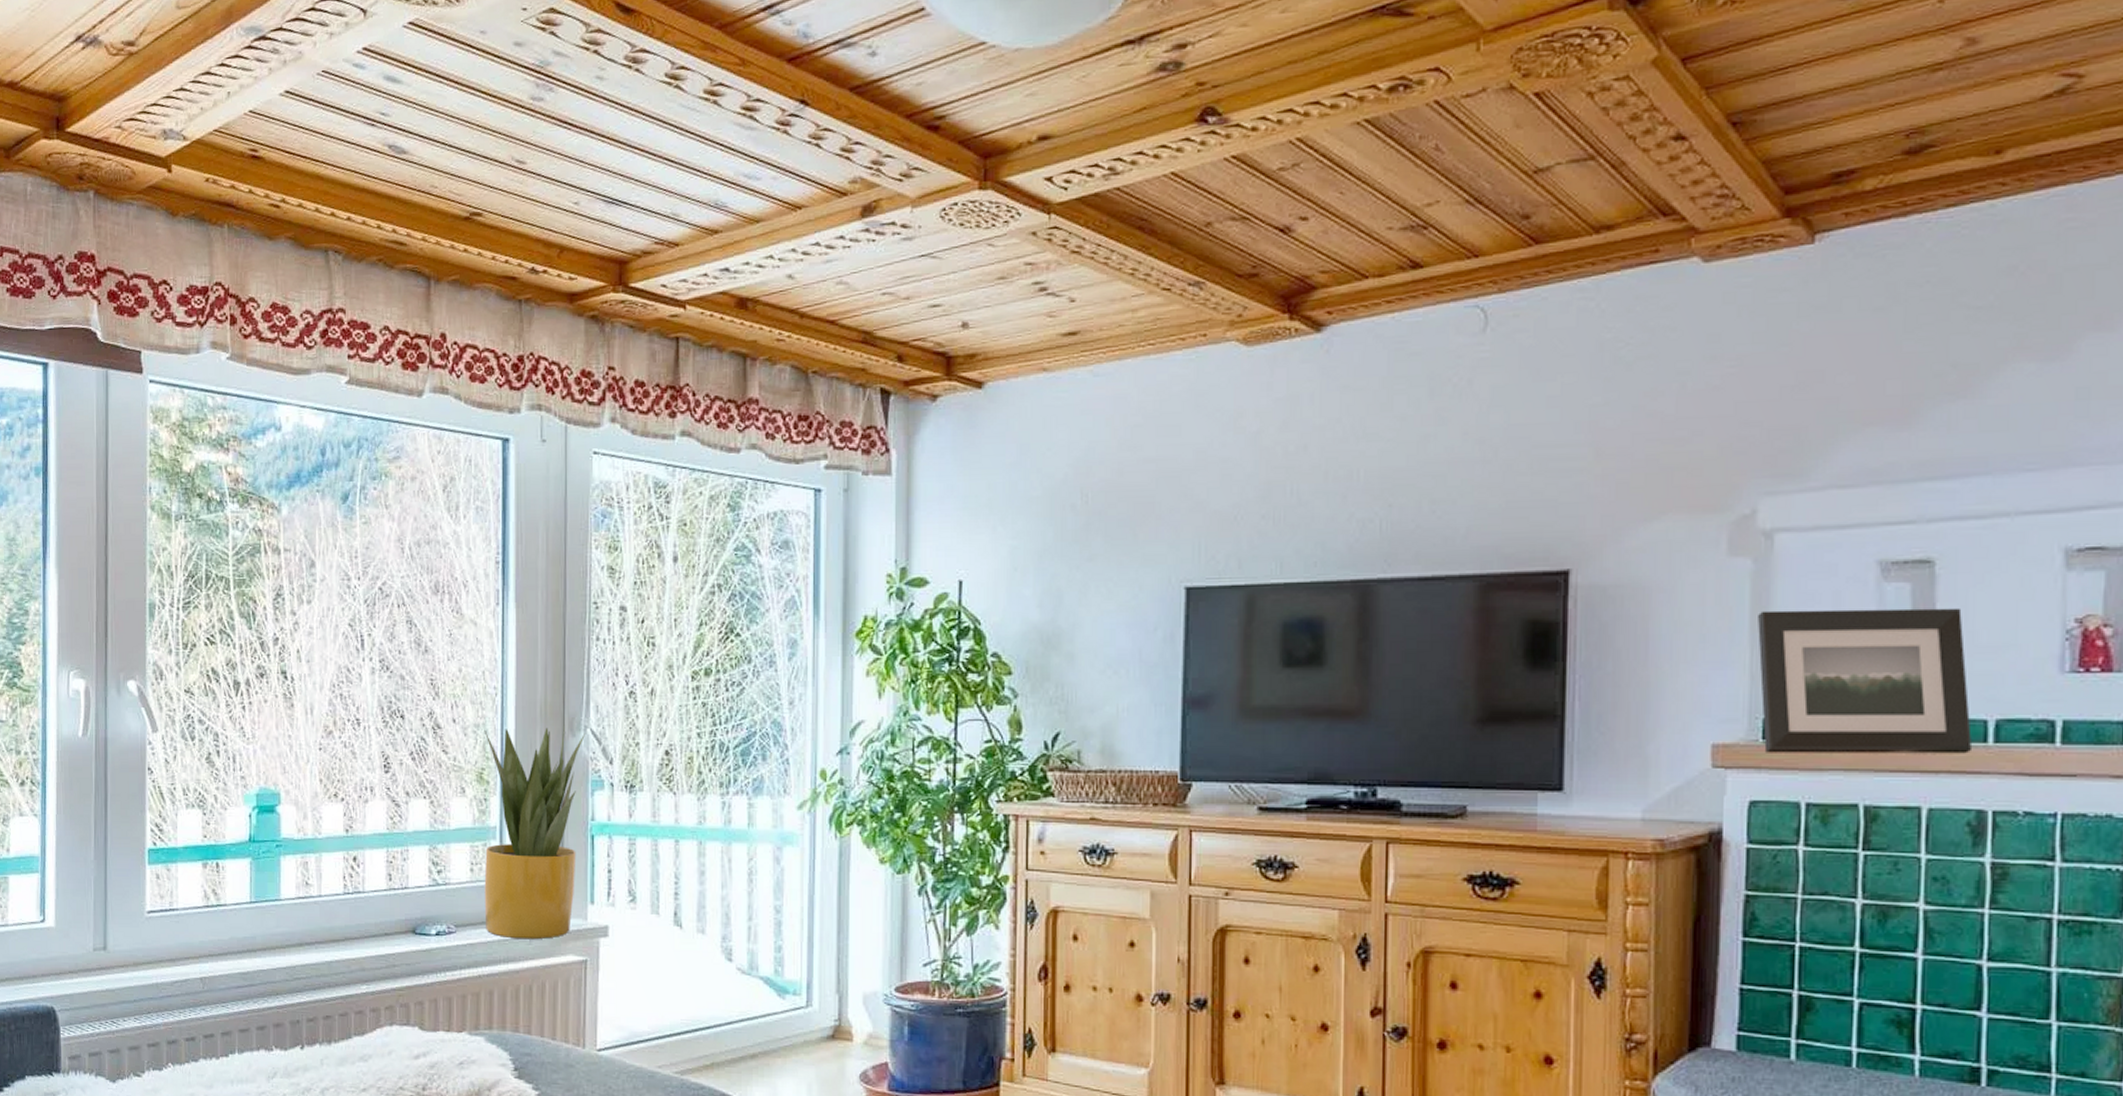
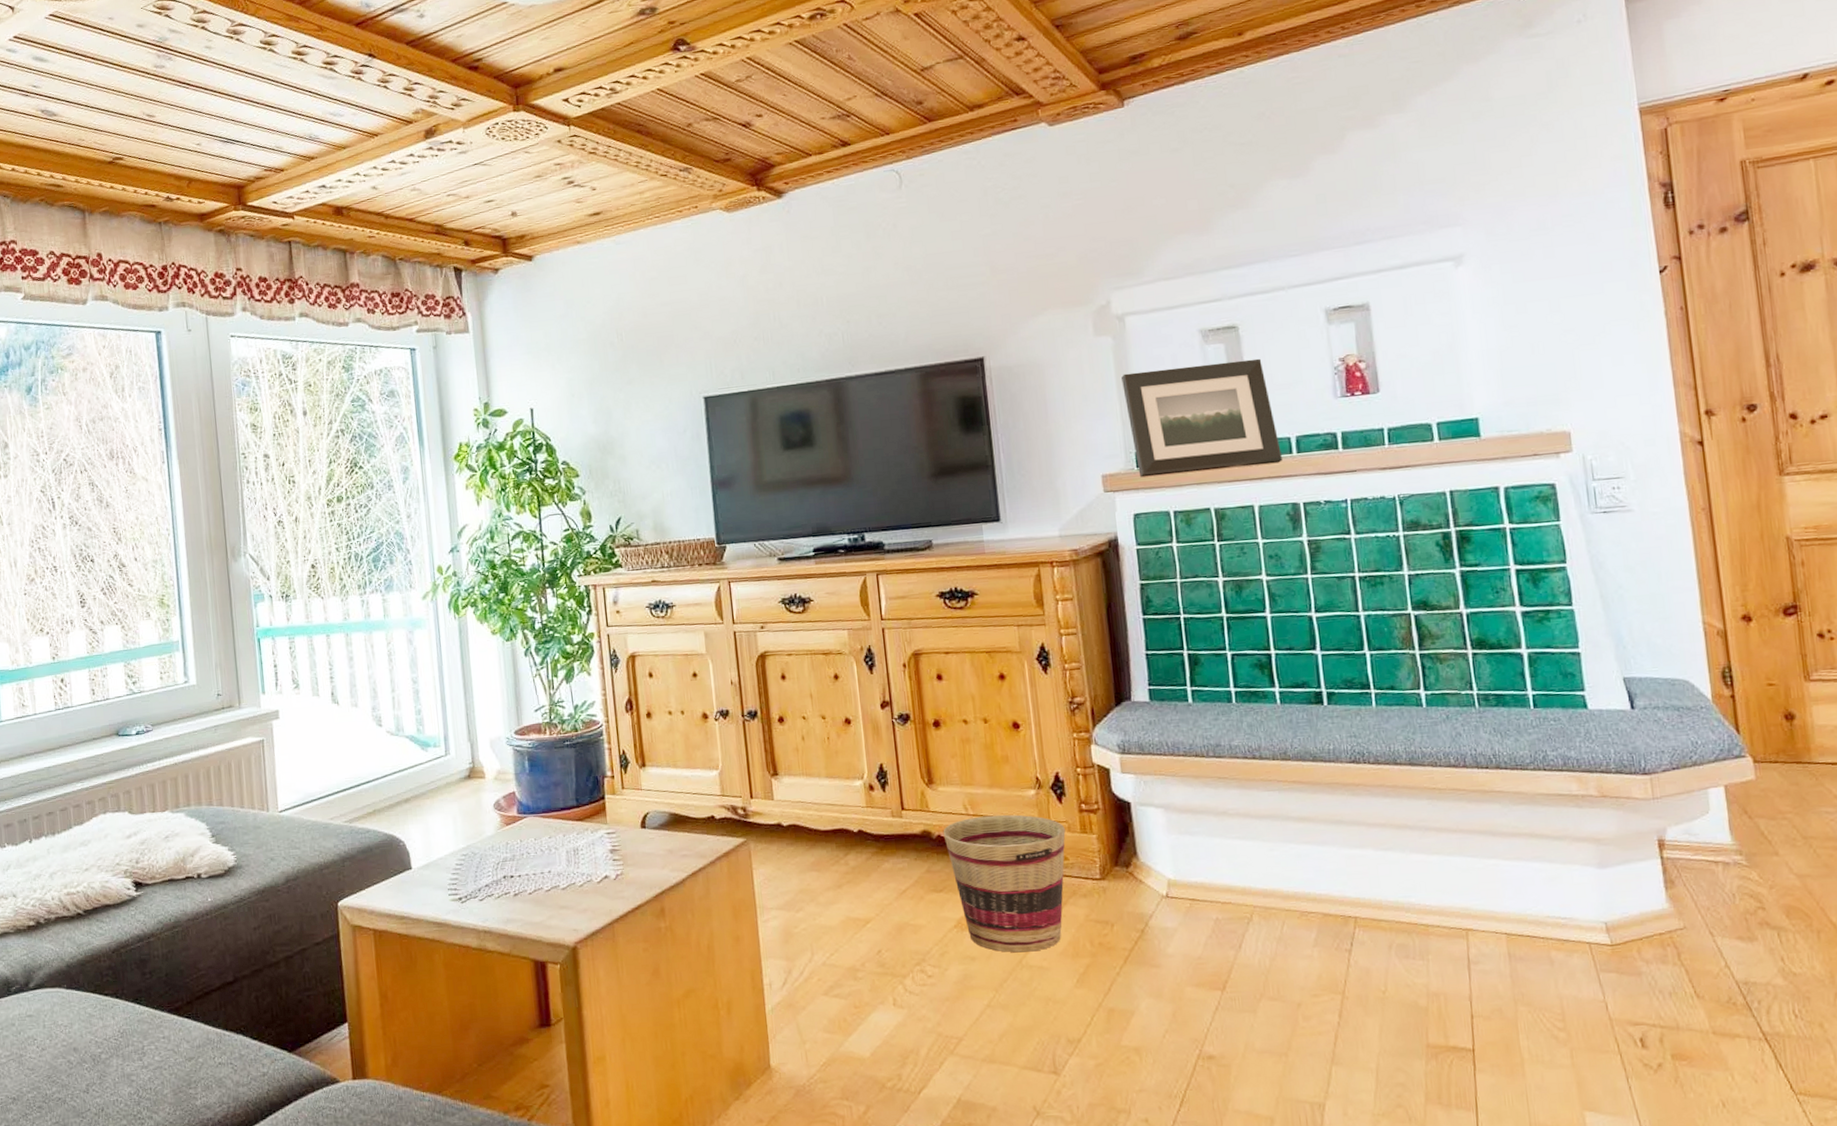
planter: present [484,724,586,939] -> none [161,553,248,730]

